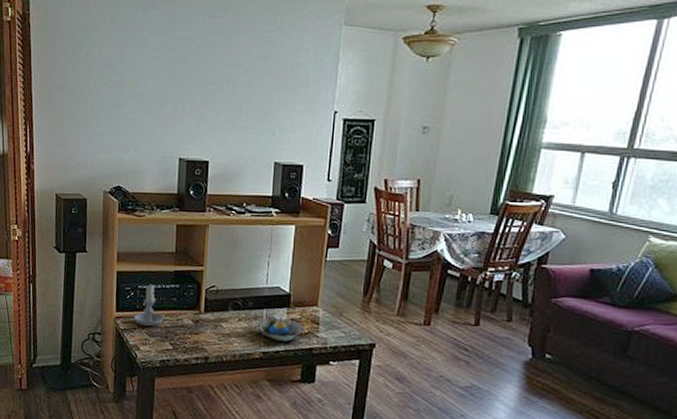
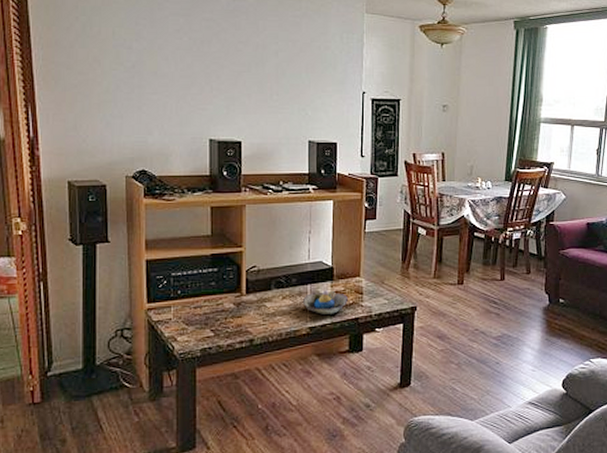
candle: present [133,284,163,327] -> none [167,270,201,316]

